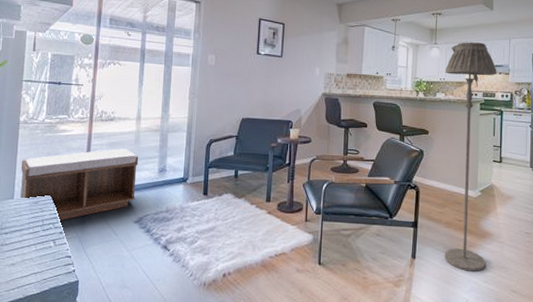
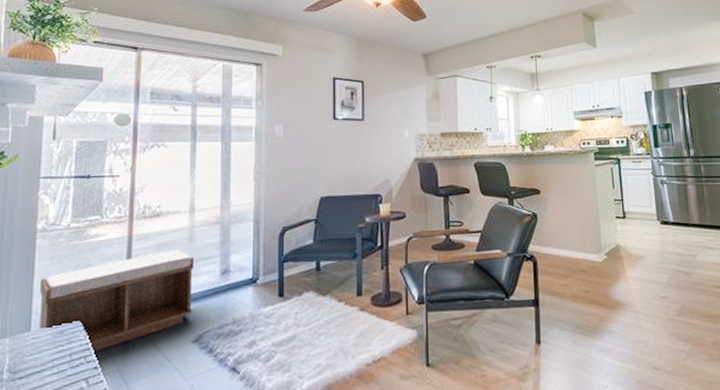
floor lamp: present [444,42,497,272] -> none [551,84,622,352]

